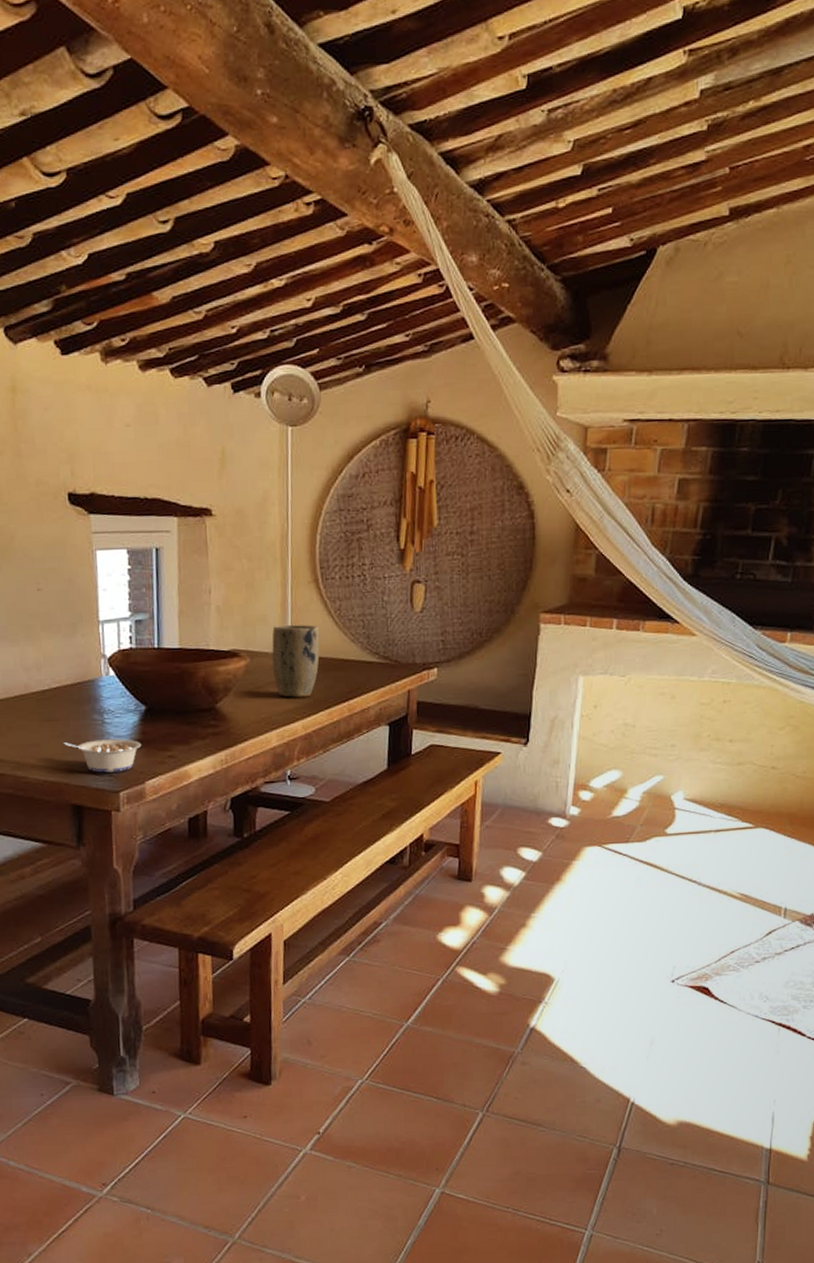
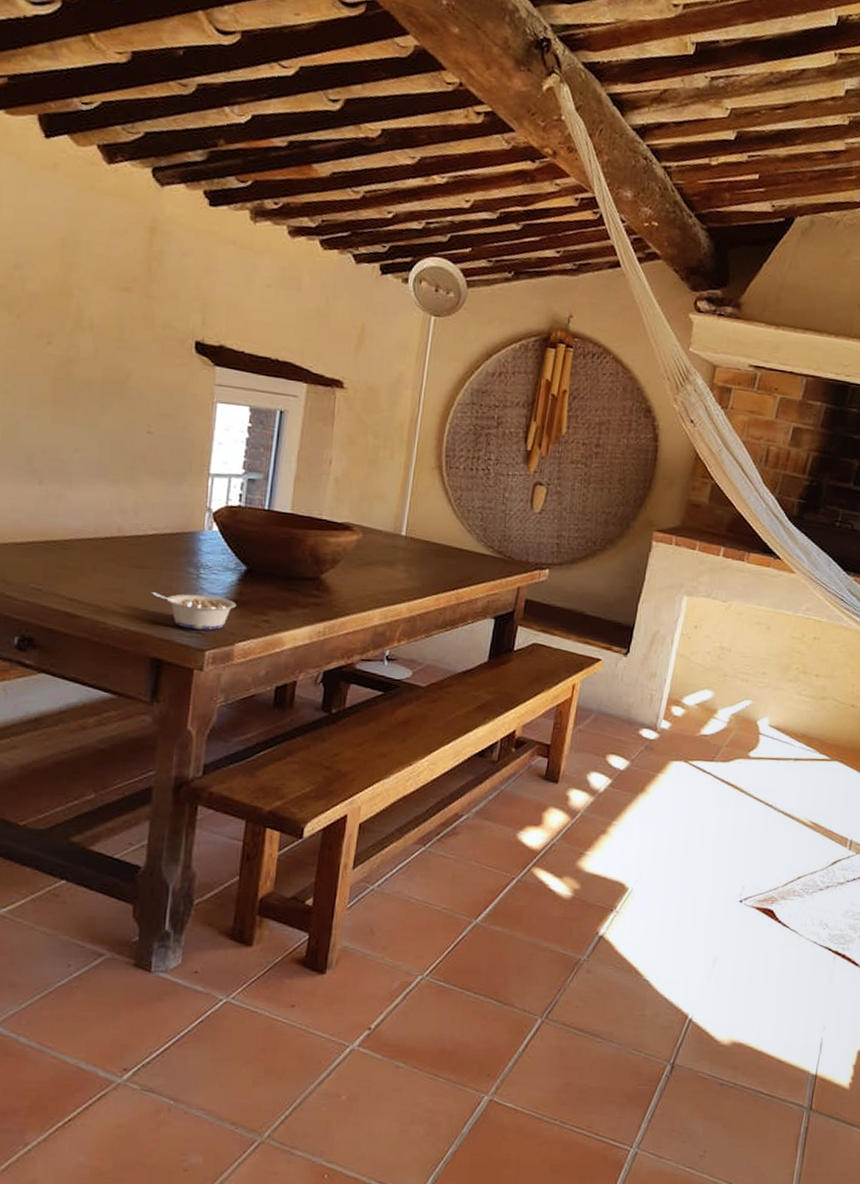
plant pot: present [272,624,320,698] -> none [384,505,438,580]

